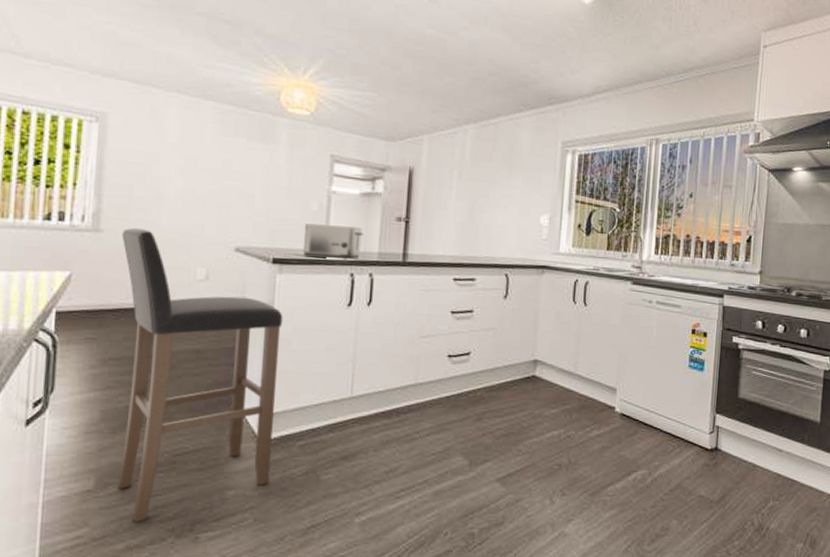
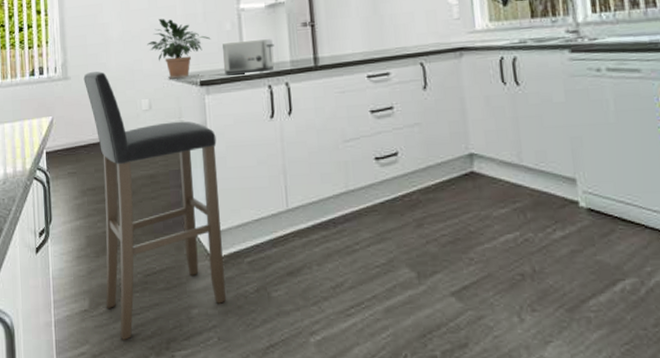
potted plant: none [213,183,293,252] -> present [147,18,211,79]

